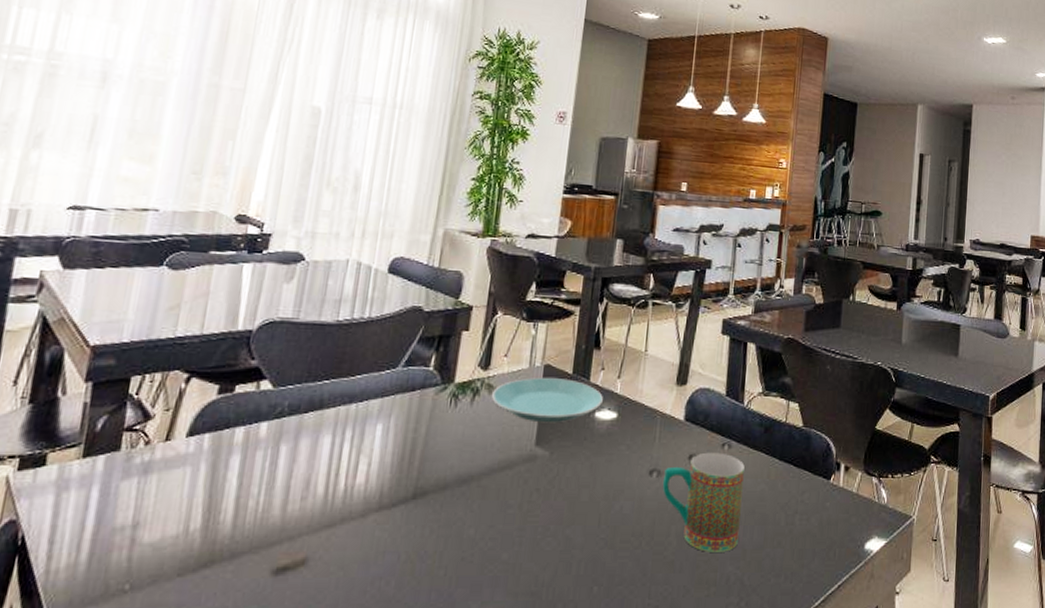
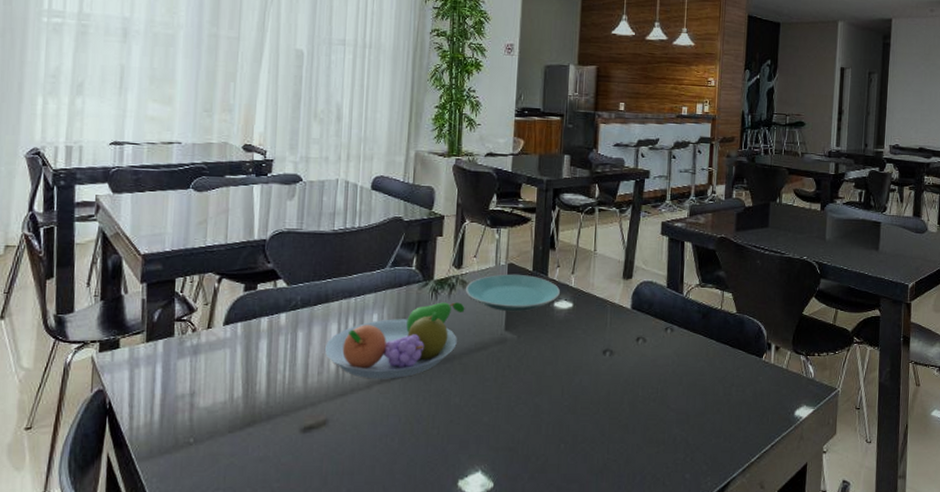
fruit bowl: none [311,410,490,506] -> present [324,302,465,379]
mug: present [662,452,745,552] -> none [614,335,686,417]

